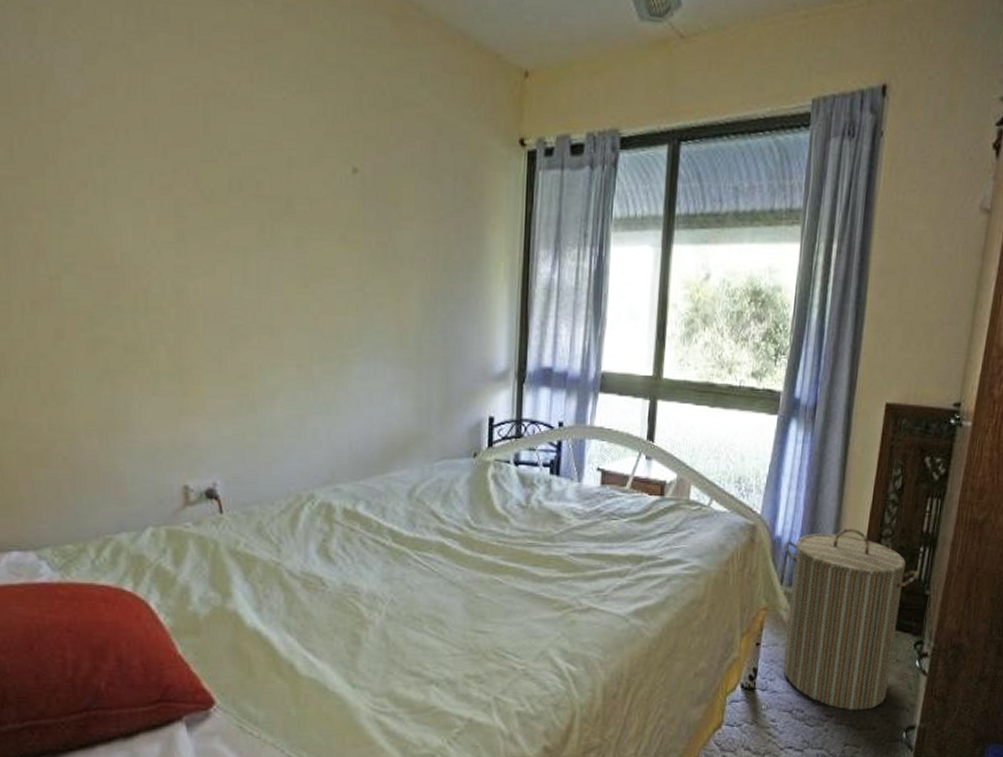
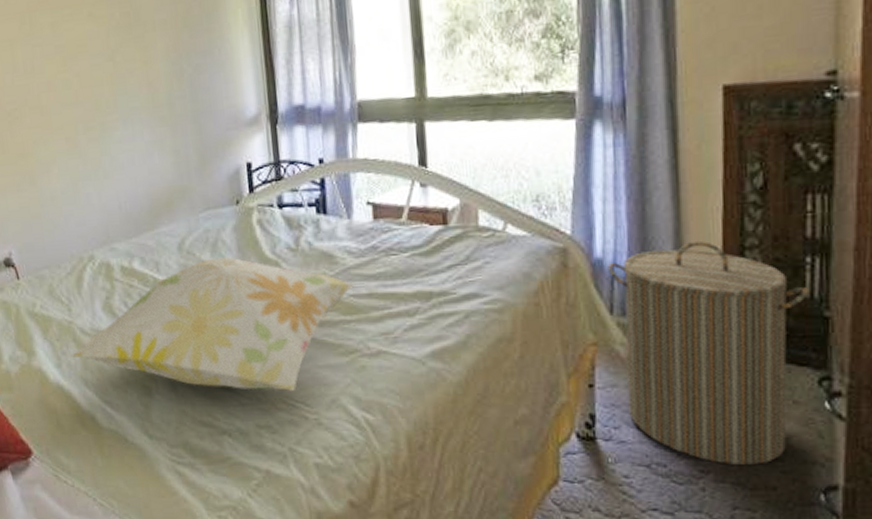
decorative pillow: none [274,507,576,644] -> present [71,256,355,392]

